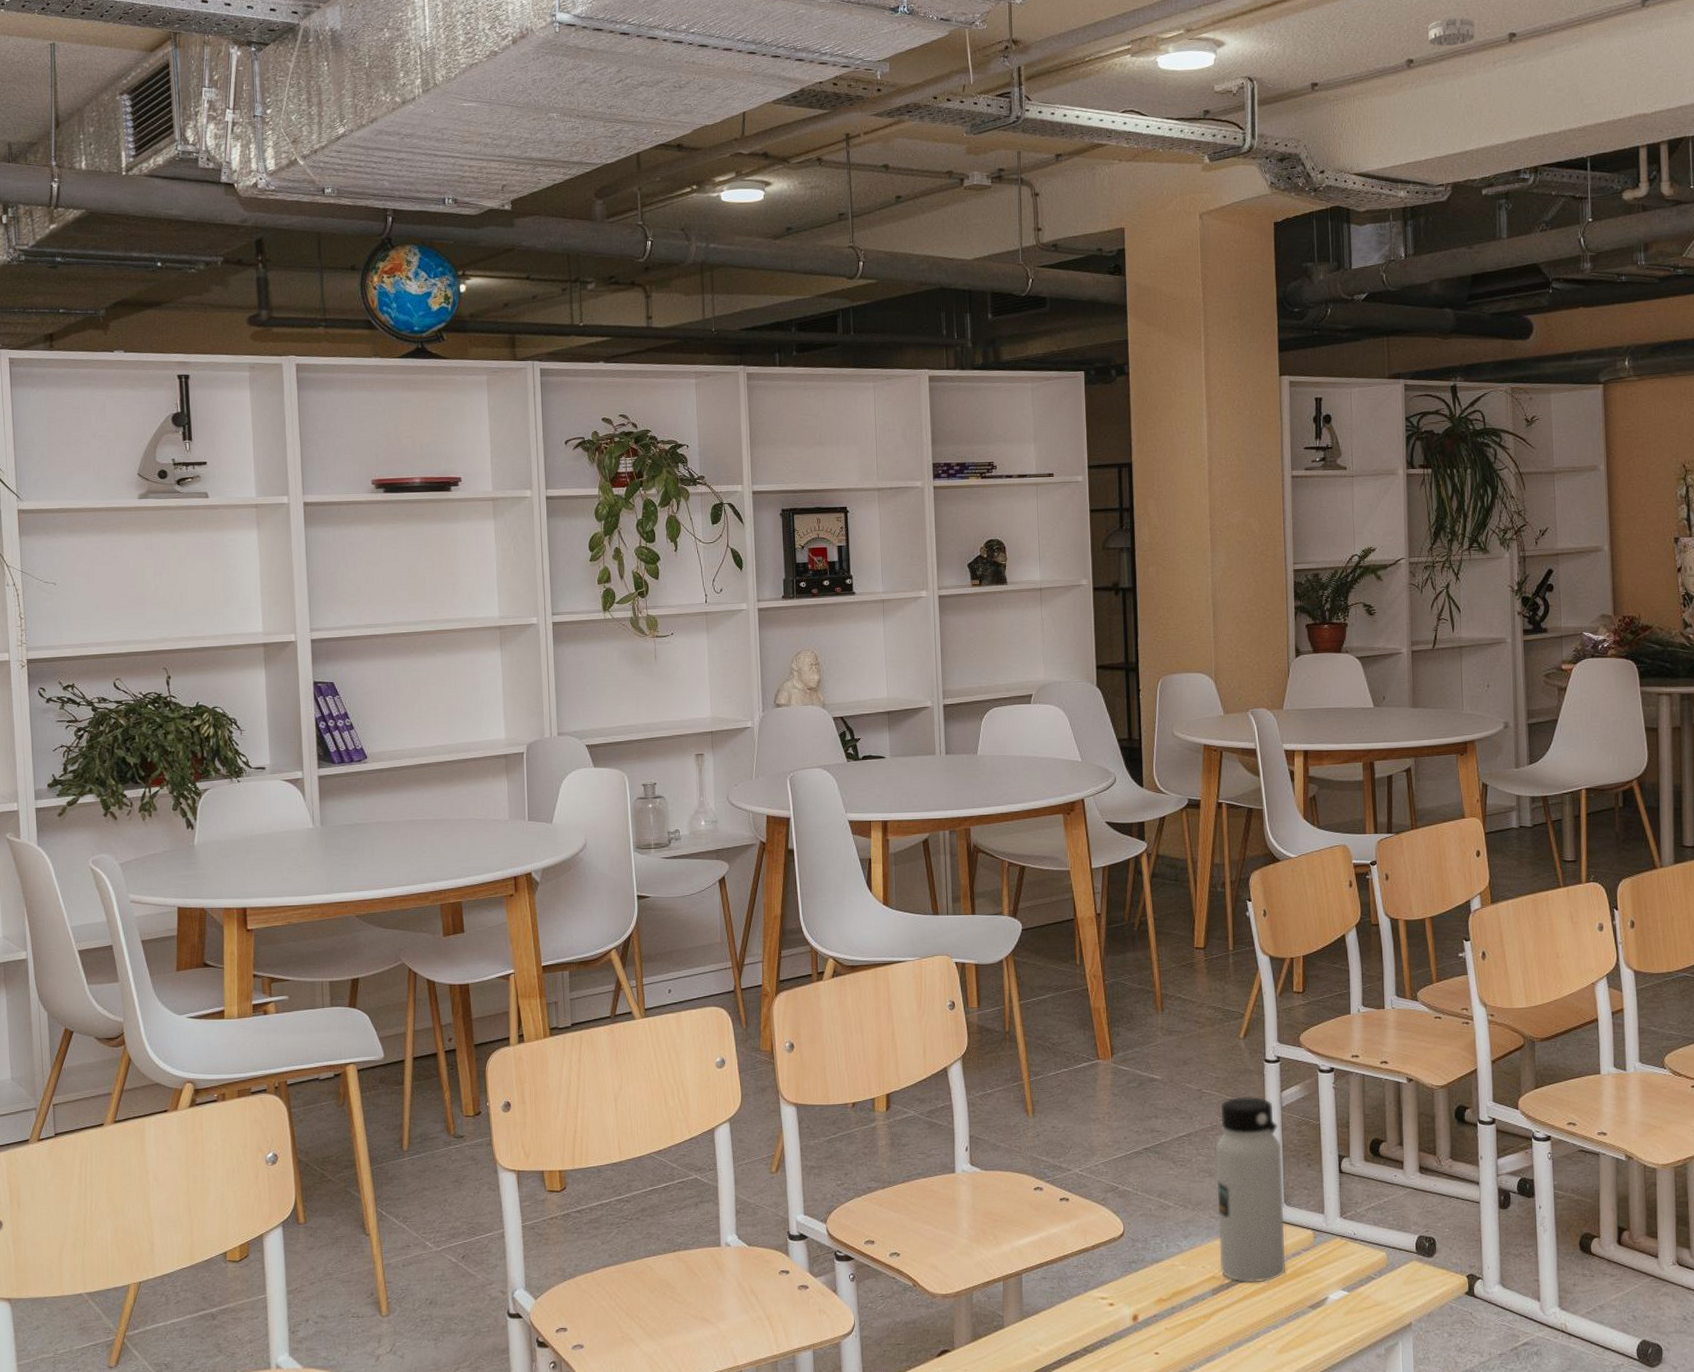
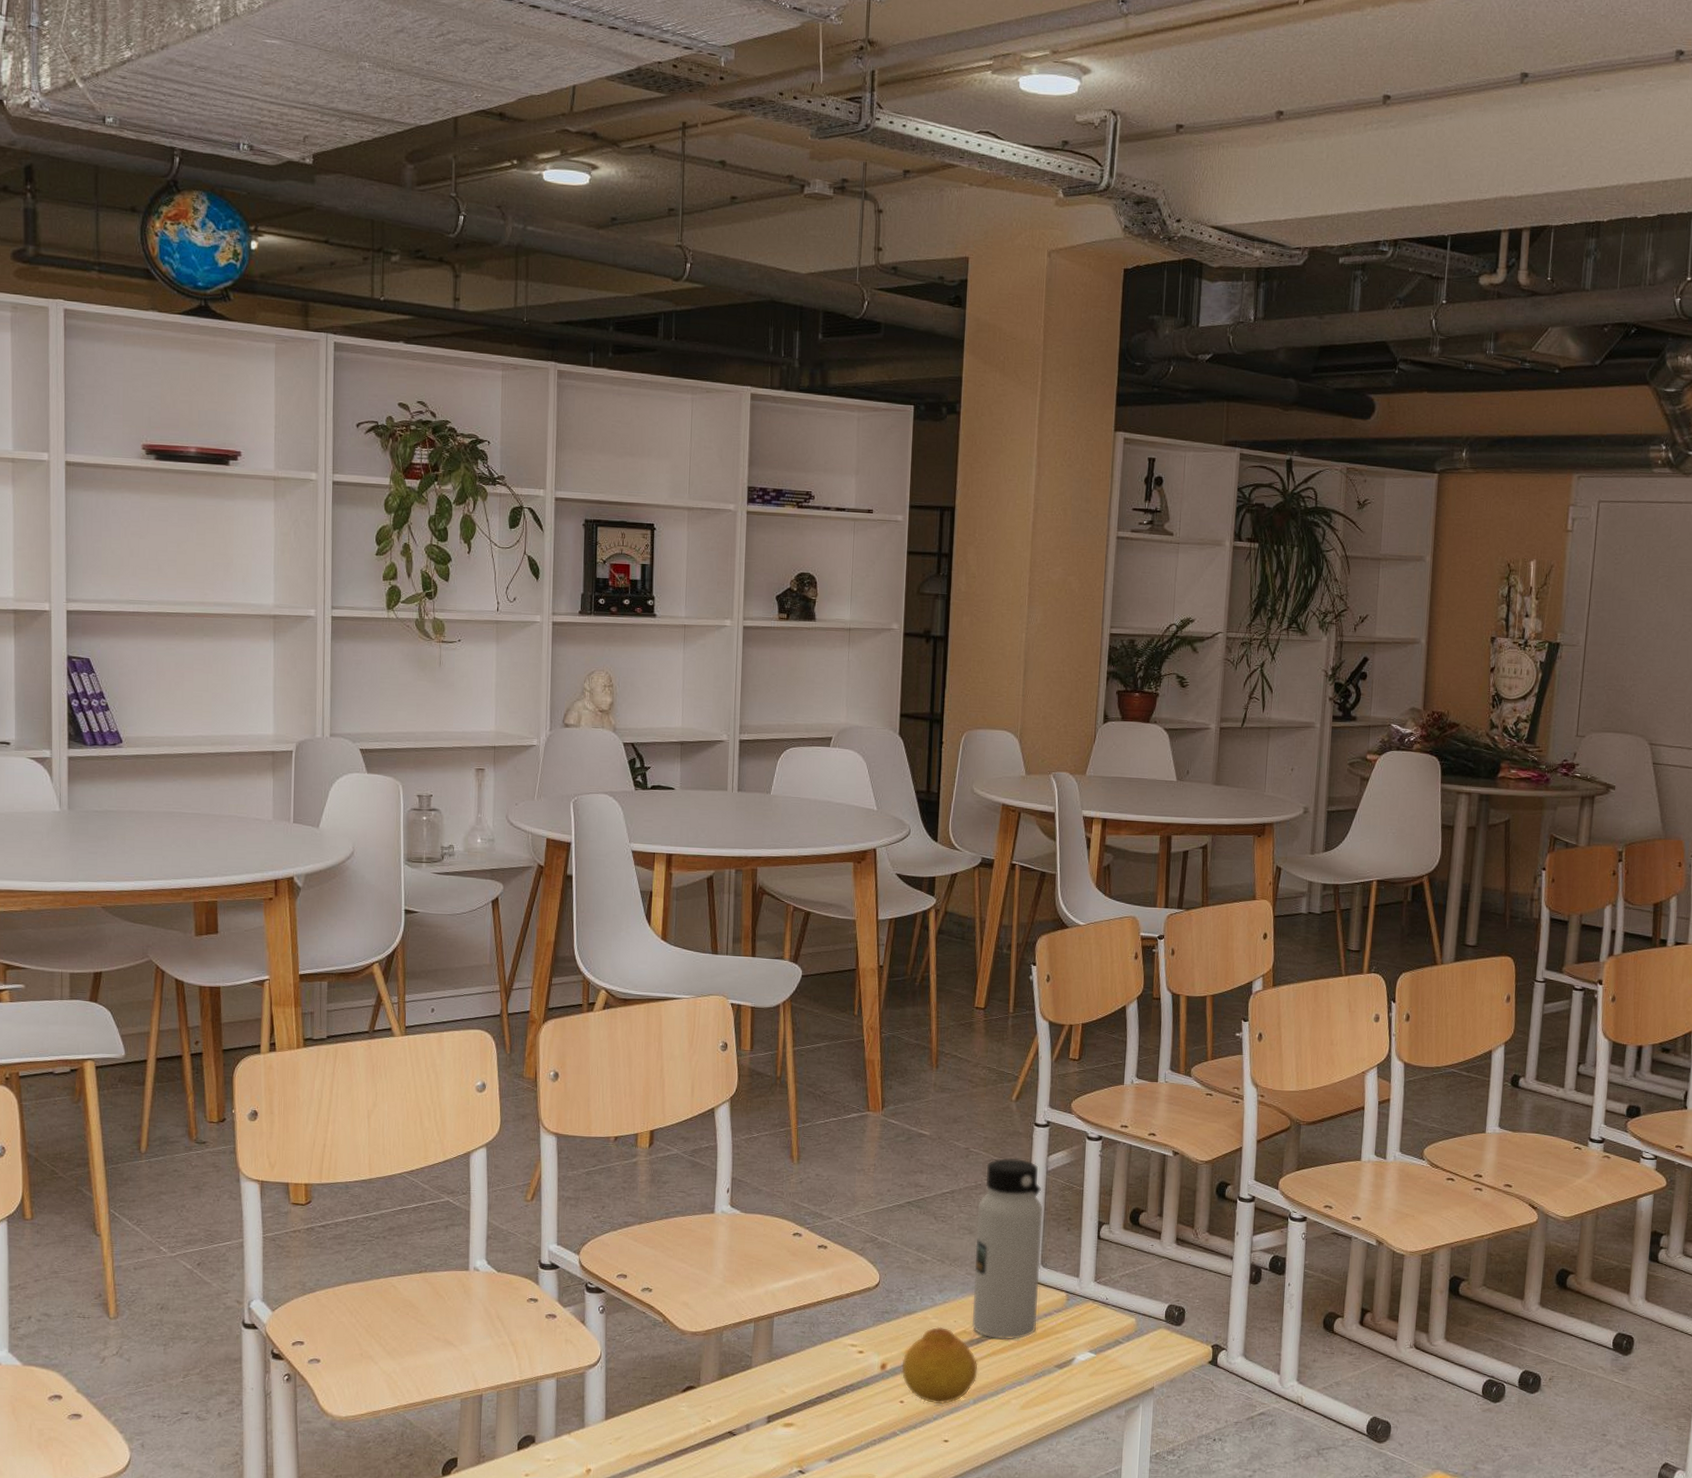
fruit: none [1153,1273,1231,1354] -> present [901,1326,978,1405]
smoke detector: present [1428,17,1475,46] -> none [1301,71,1350,102]

